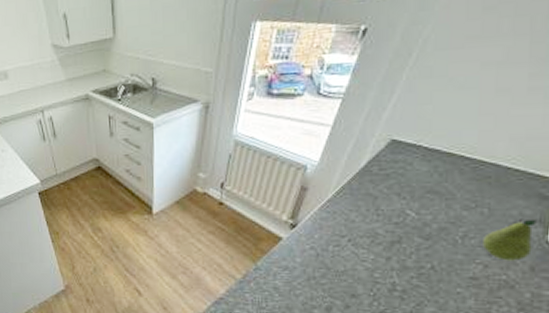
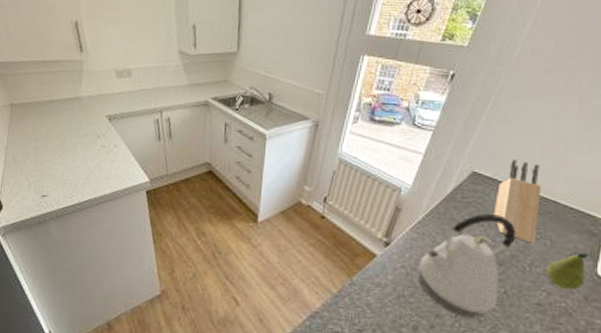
kettle: none [330,184,447,297] -> present [418,213,517,319]
knife block: none [417,121,479,214] -> present [493,160,542,244]

